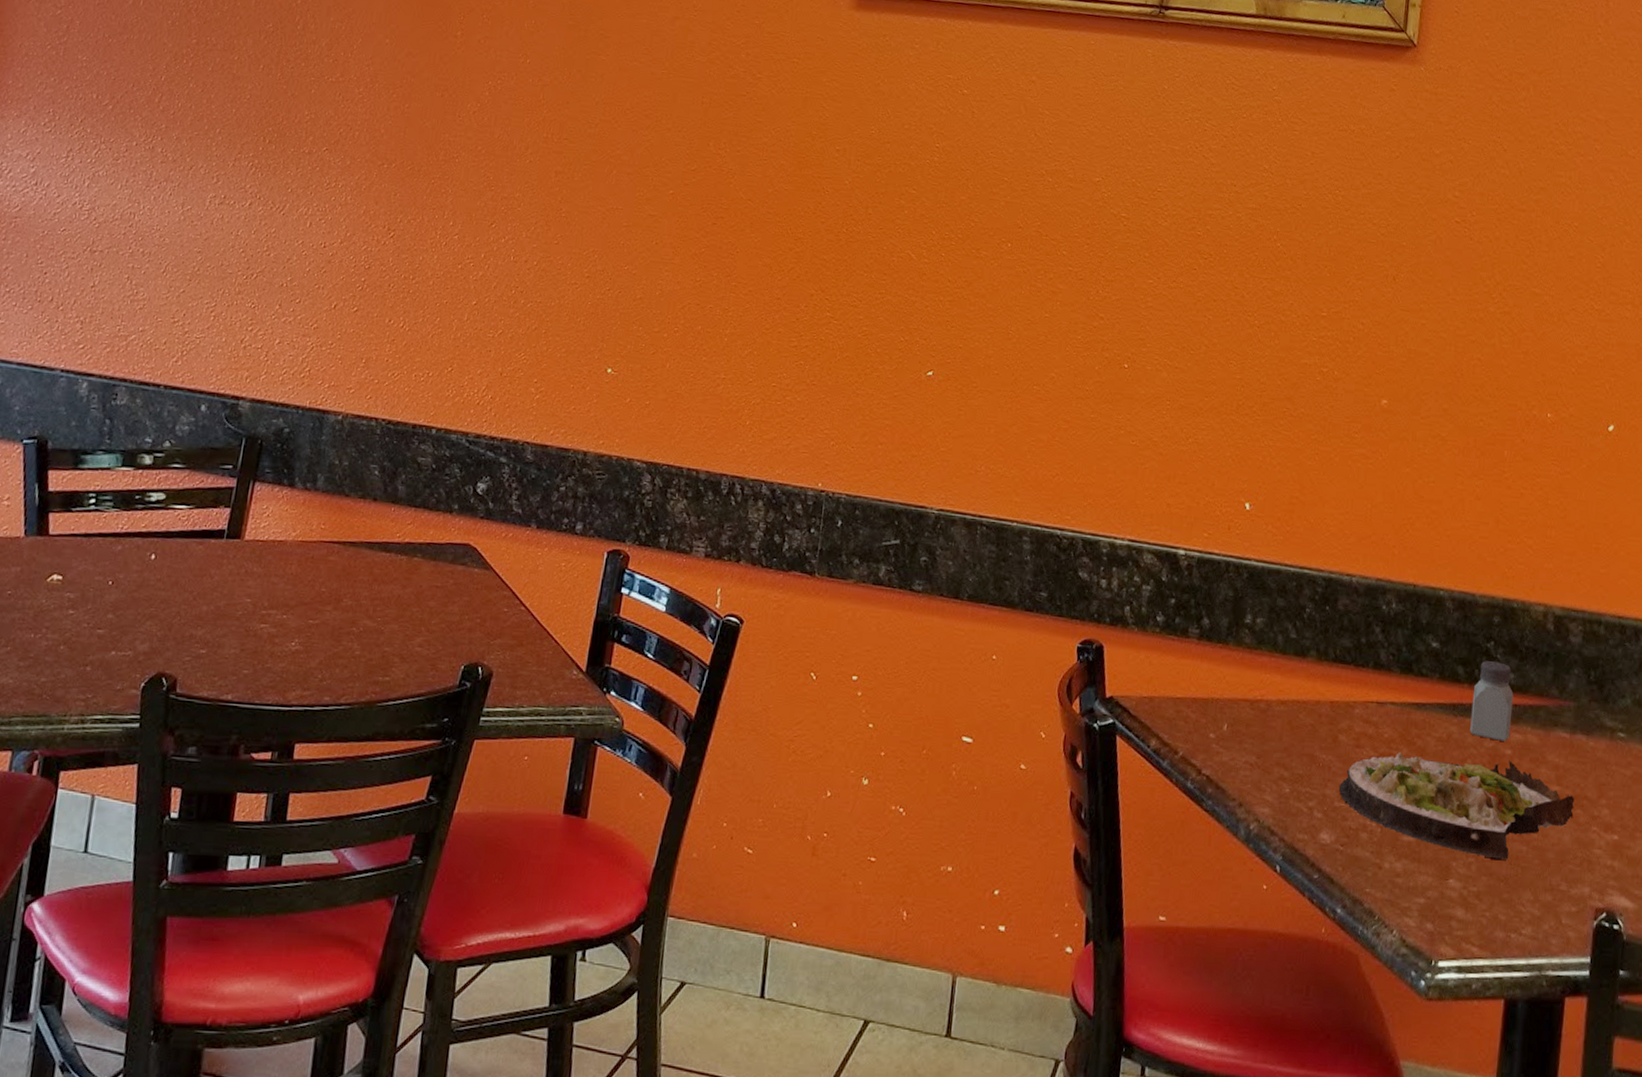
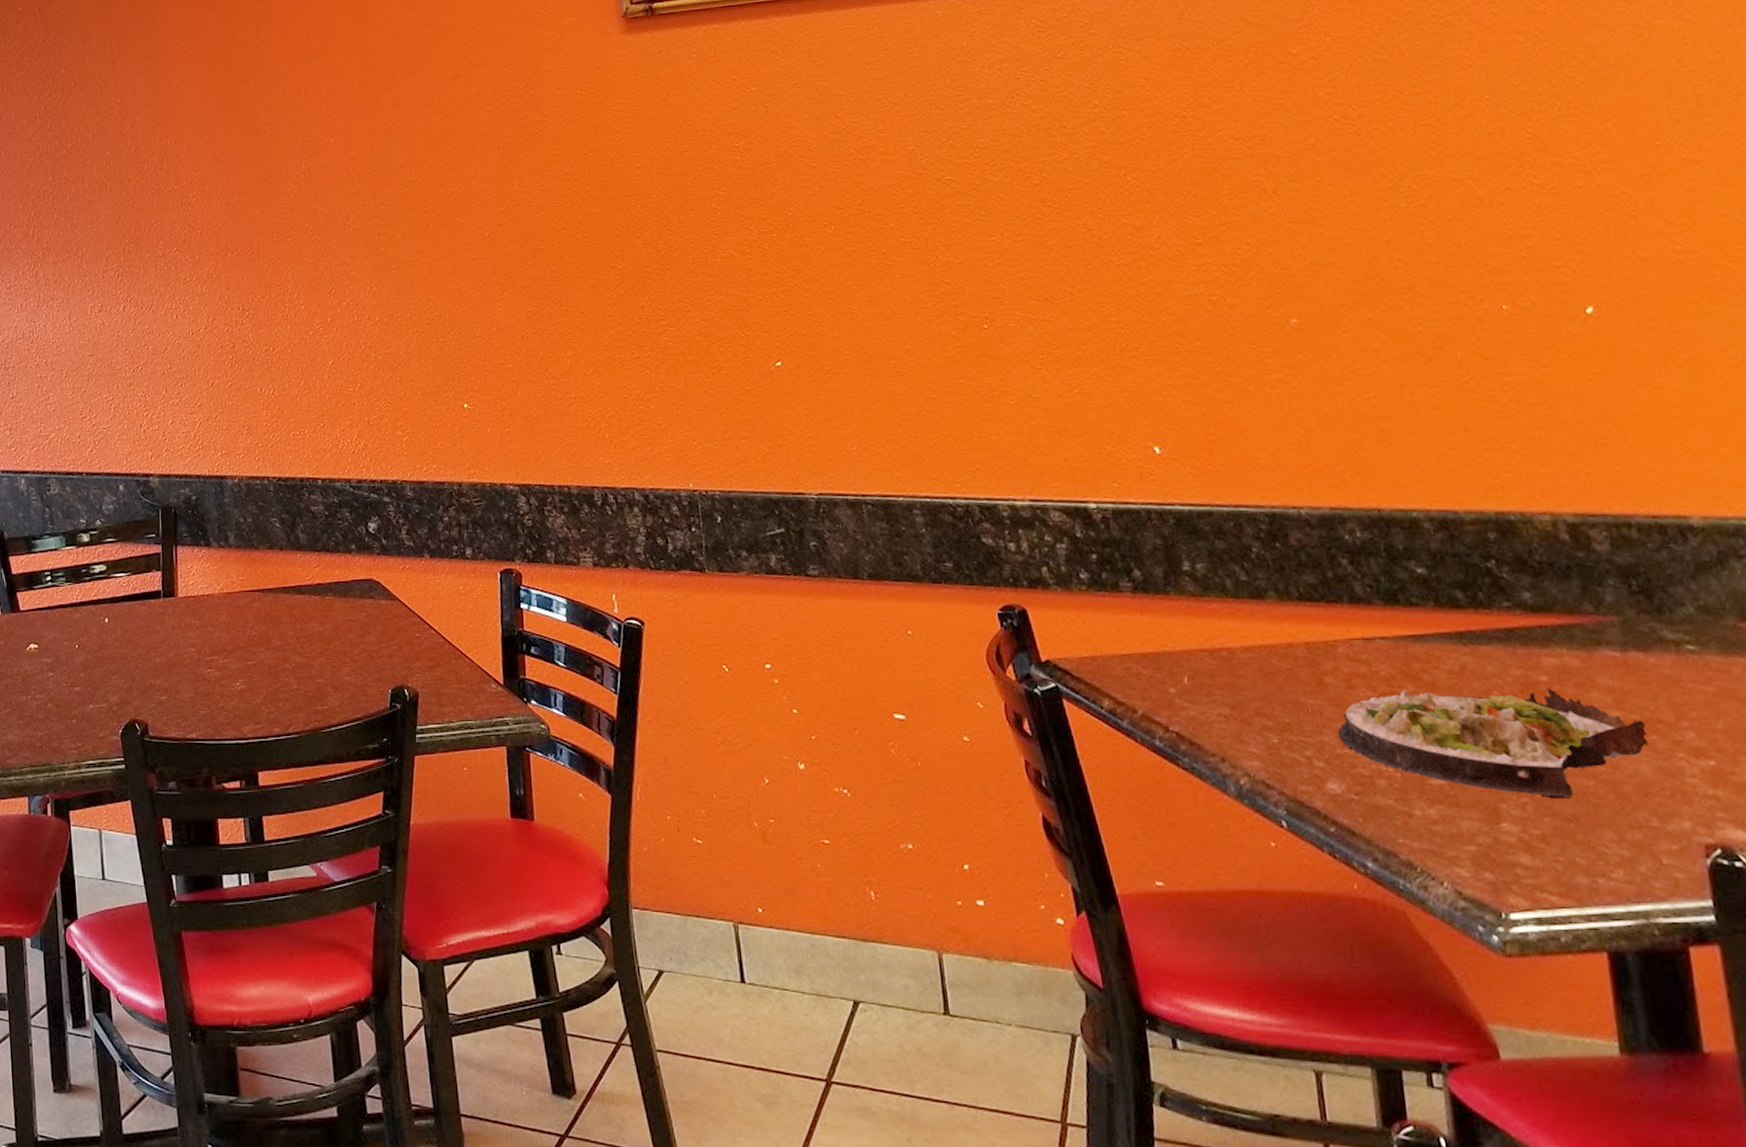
saltshaker: present [1470,661,1514,741] -> none [1482,581,1541,667]

